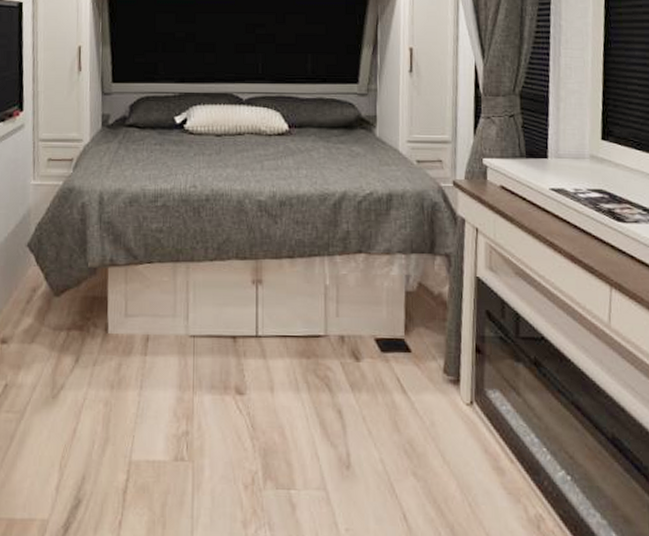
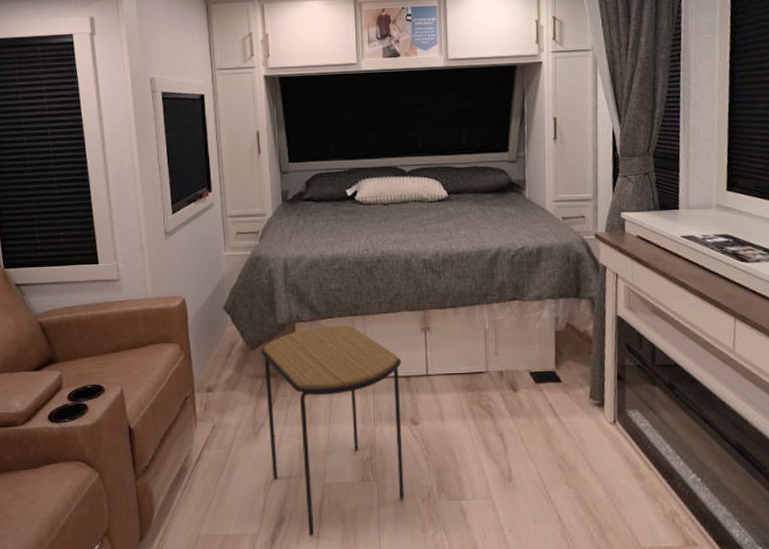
side table: none [66,272,228,526] -> present [261,325,405,537]

